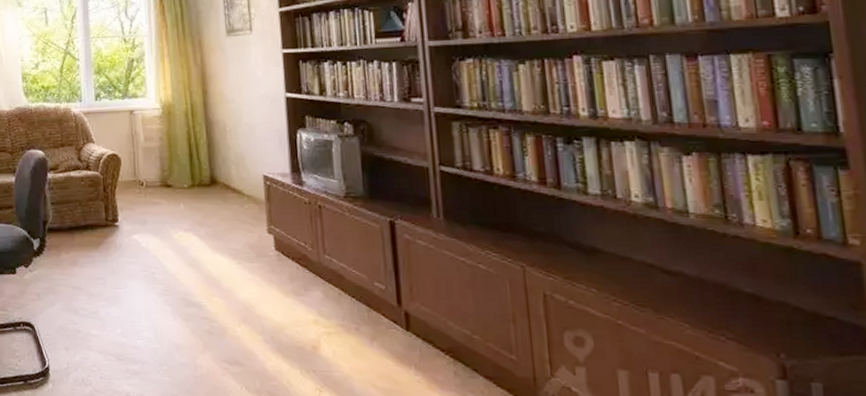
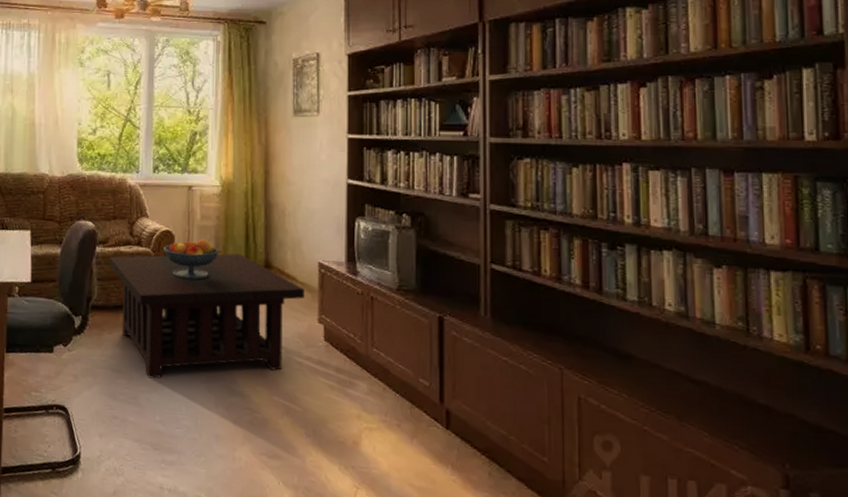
coffee table: none [60,171,252,294] -> present [109,253,304,379]
fruit bowl: none [111,159,165,198] -> present [163,238,220,280]

